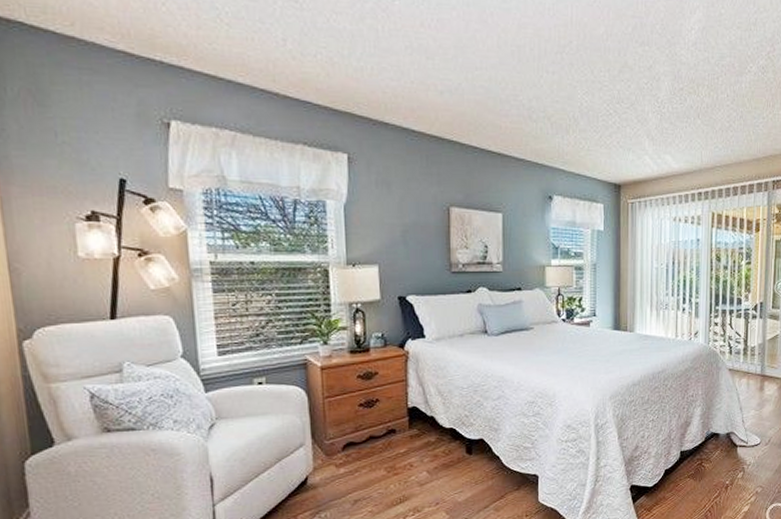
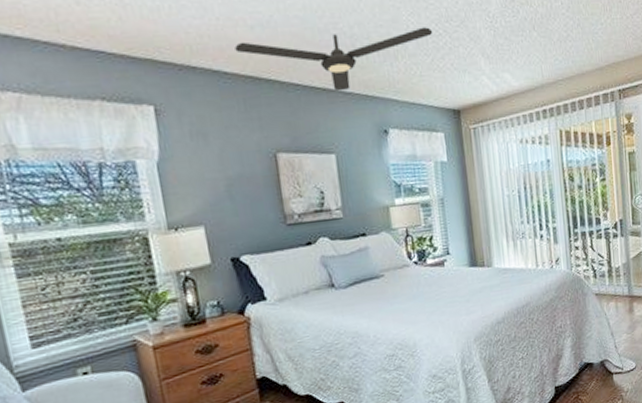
ceiling fan: none [424,104,604,157] -> present [235,27,433,91]

